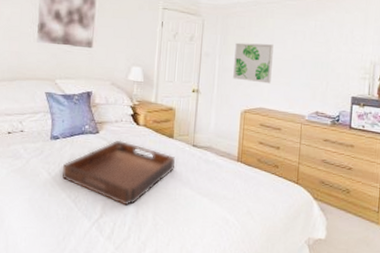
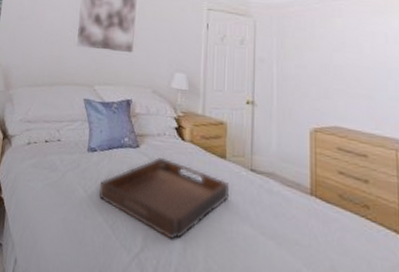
wall art: present [233,42,274,84] -> none [296,46,347,97]

